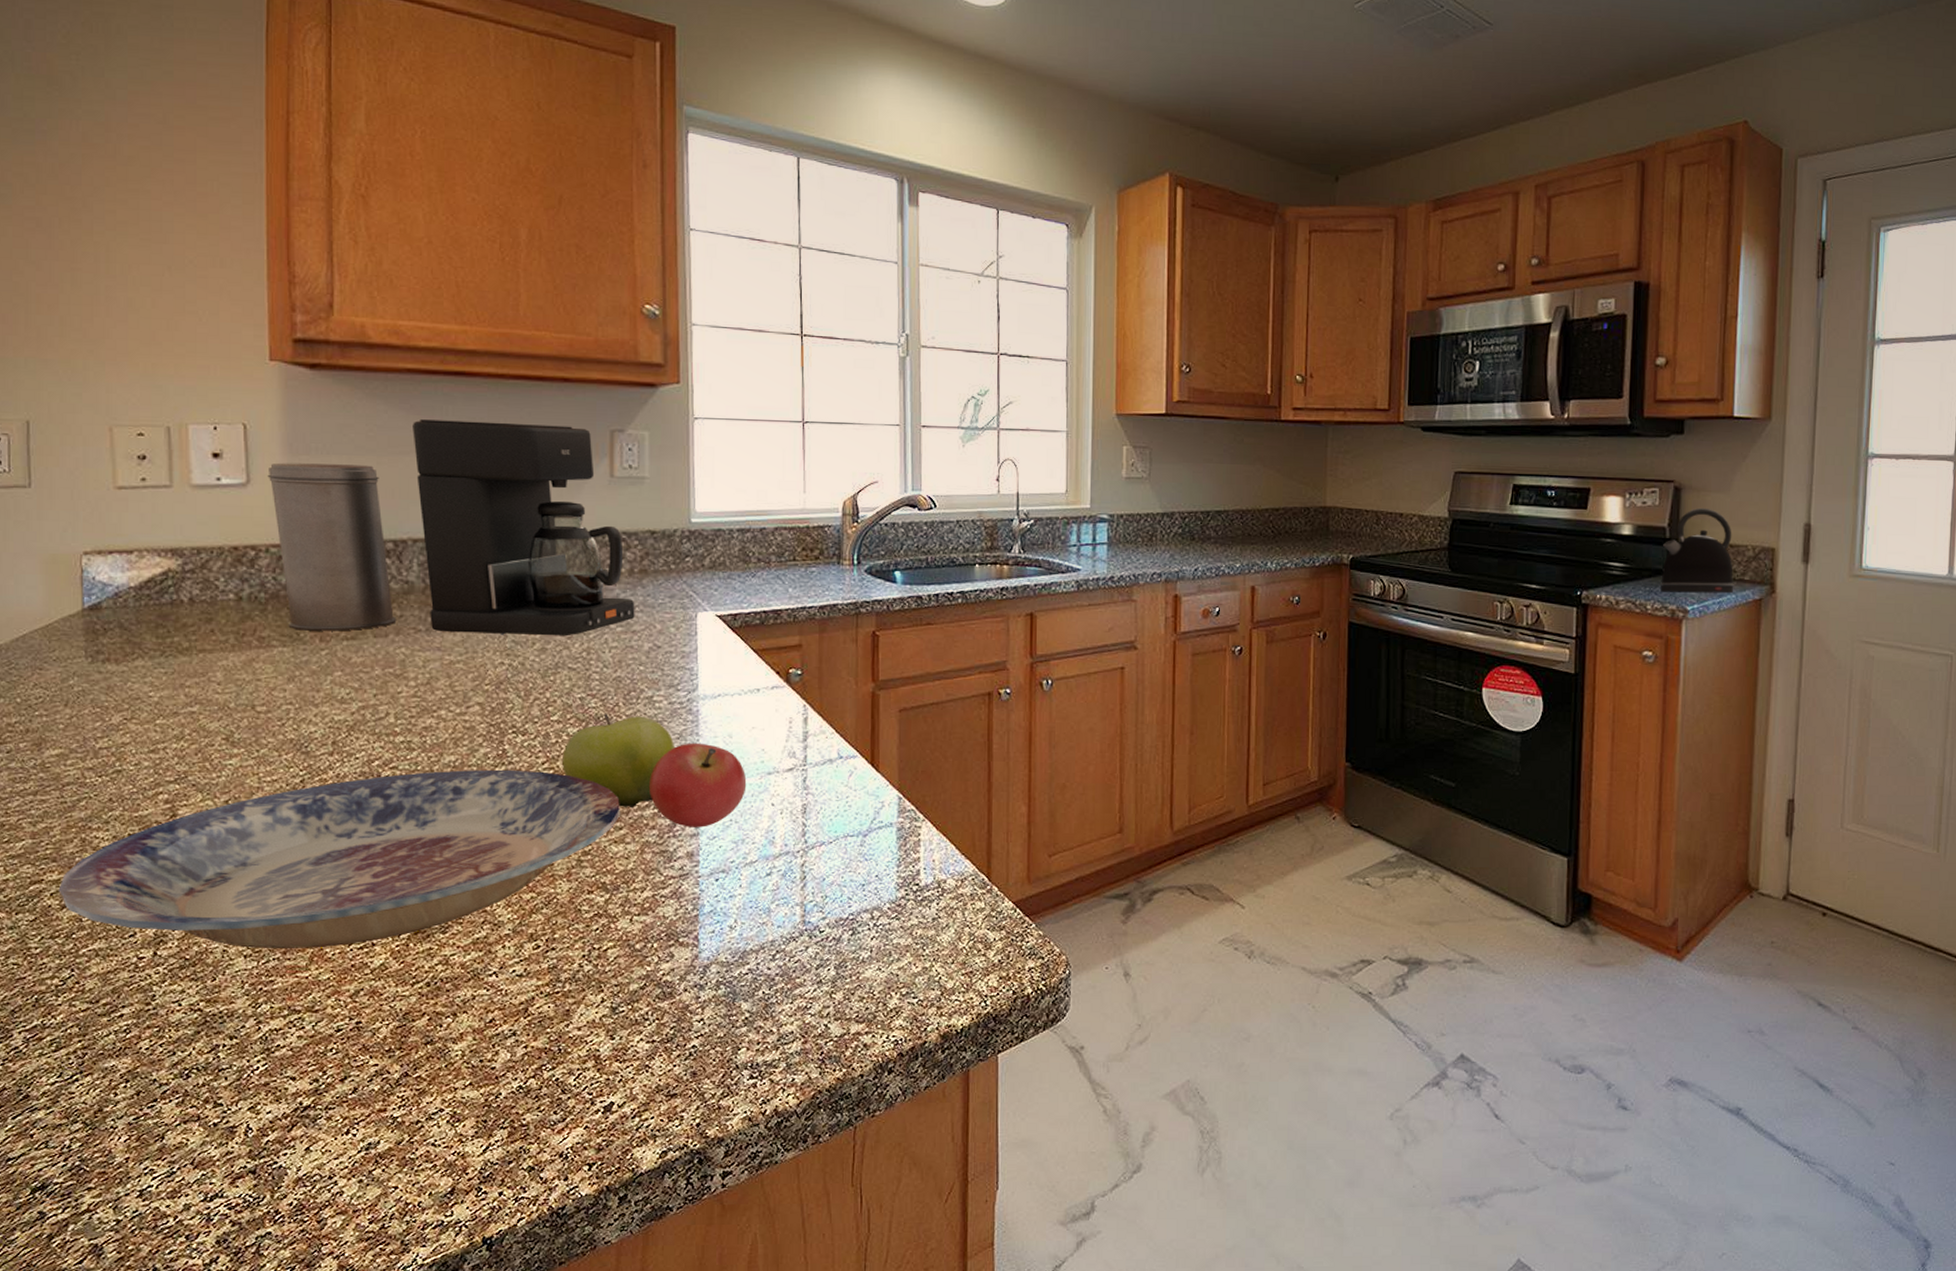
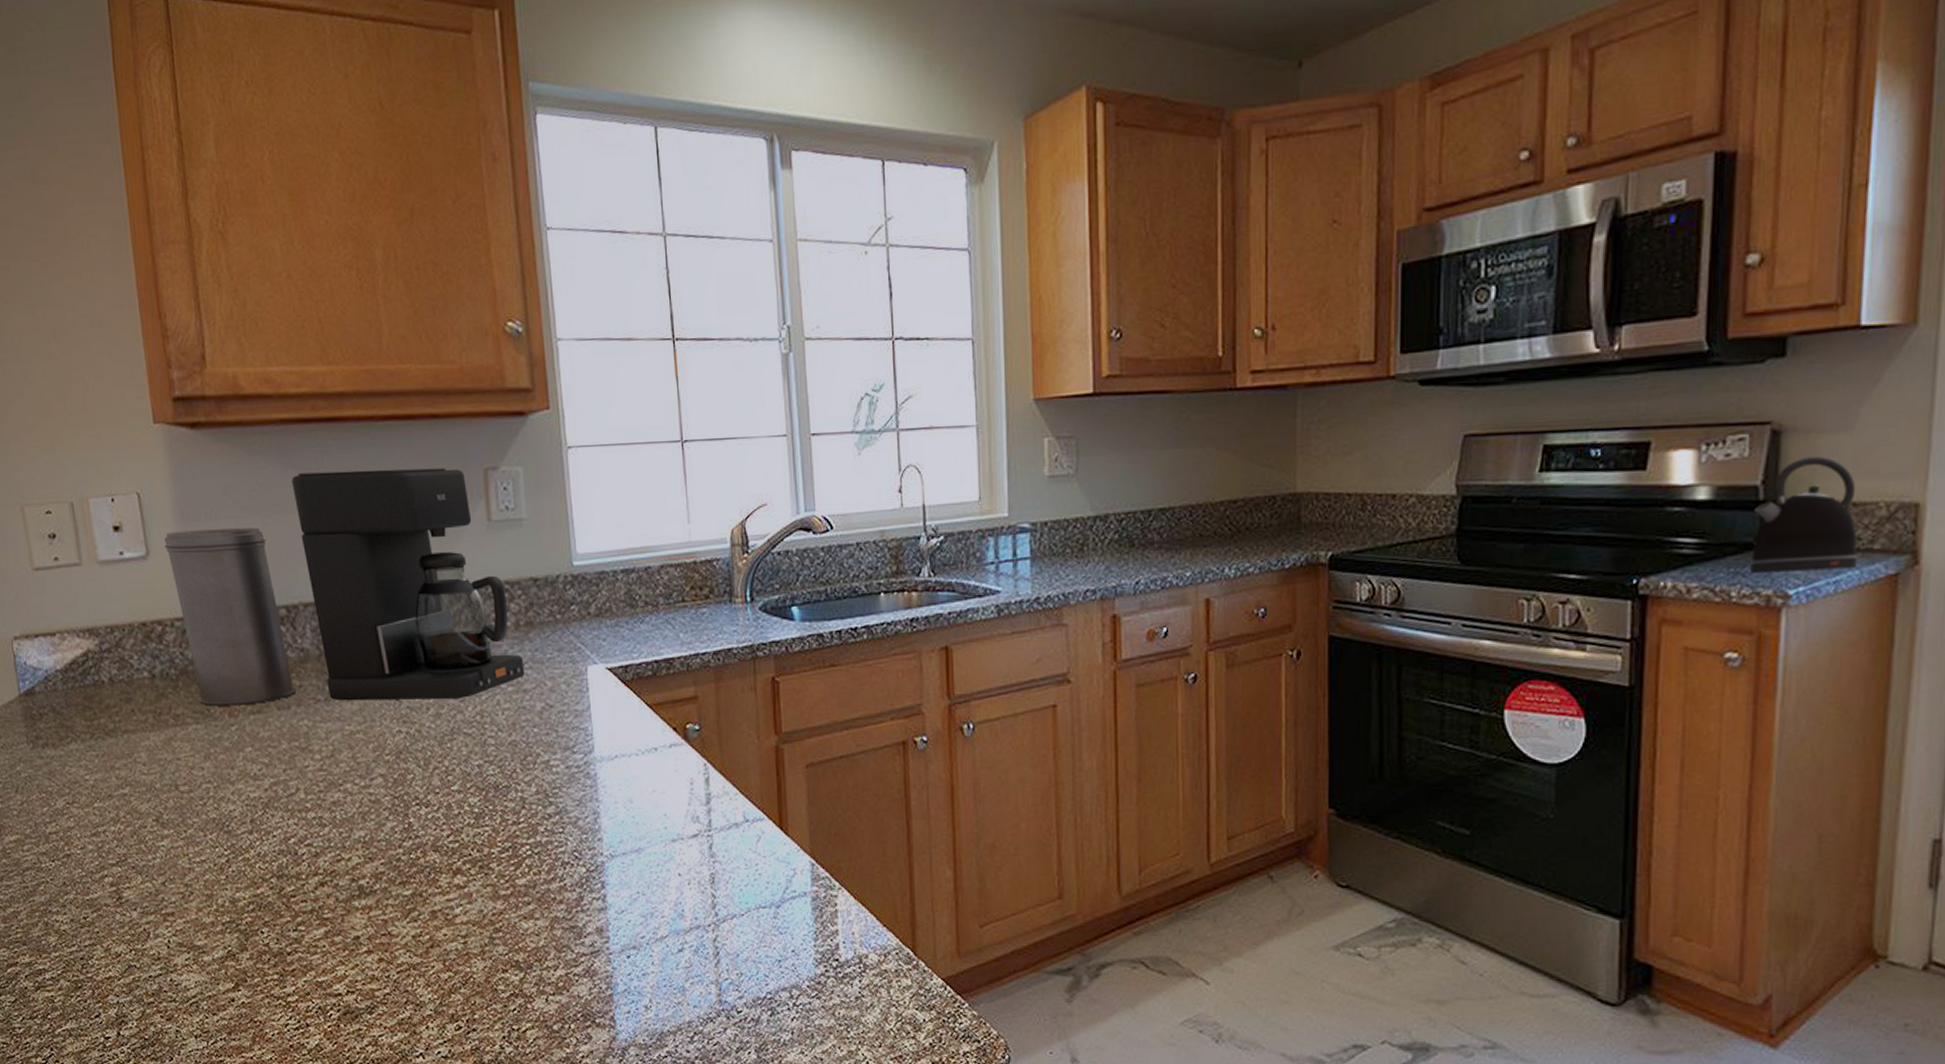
plate: present [58,769,620,949] -> none [31,843,527,1030]
fruit: present [562,713,675,807] -> none [466,780,576,881]
fruit: present [650,742,747,827] -> none [553,809,651,901]

